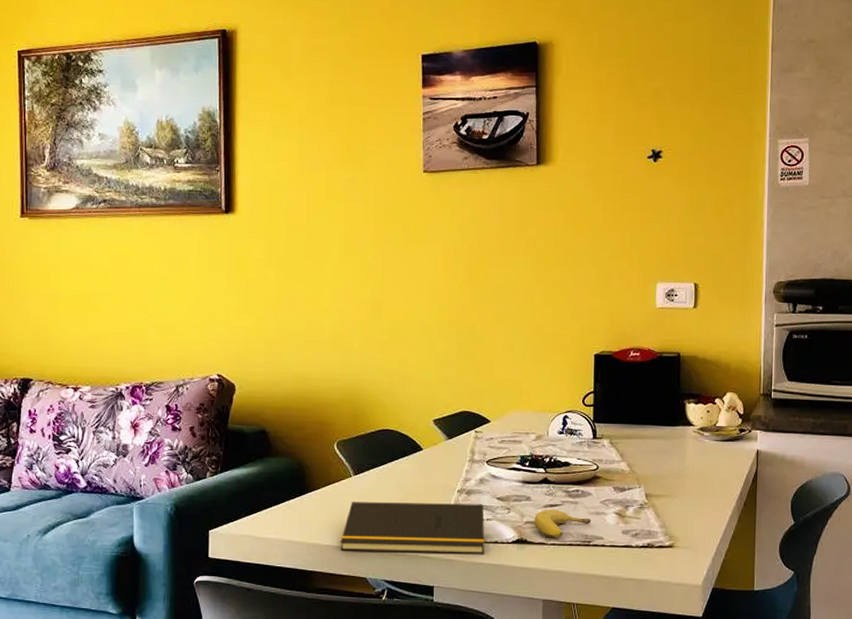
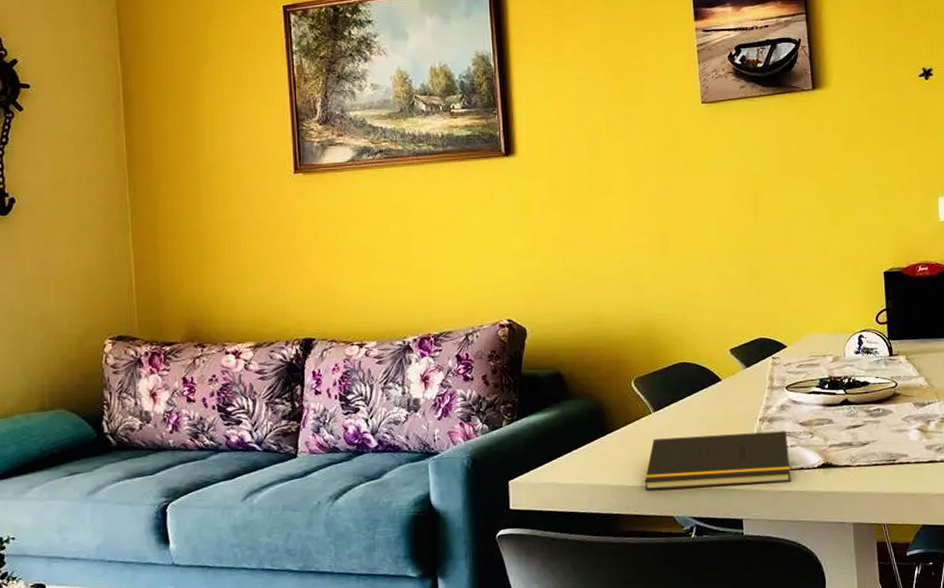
fruit: present [534,509,591,537] -> none [838,430,895,459]

